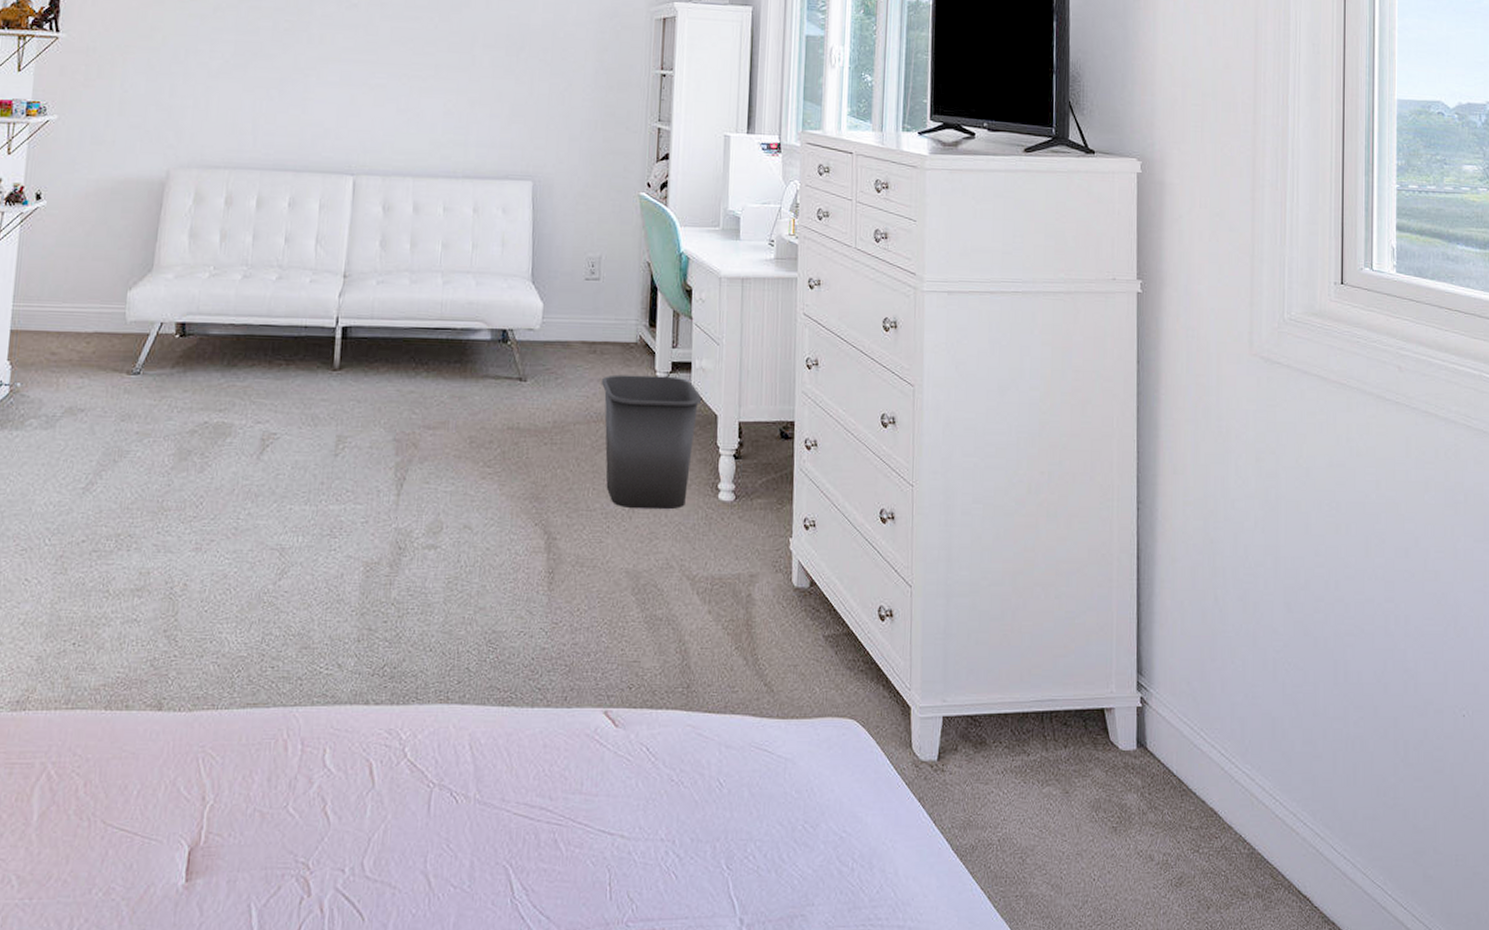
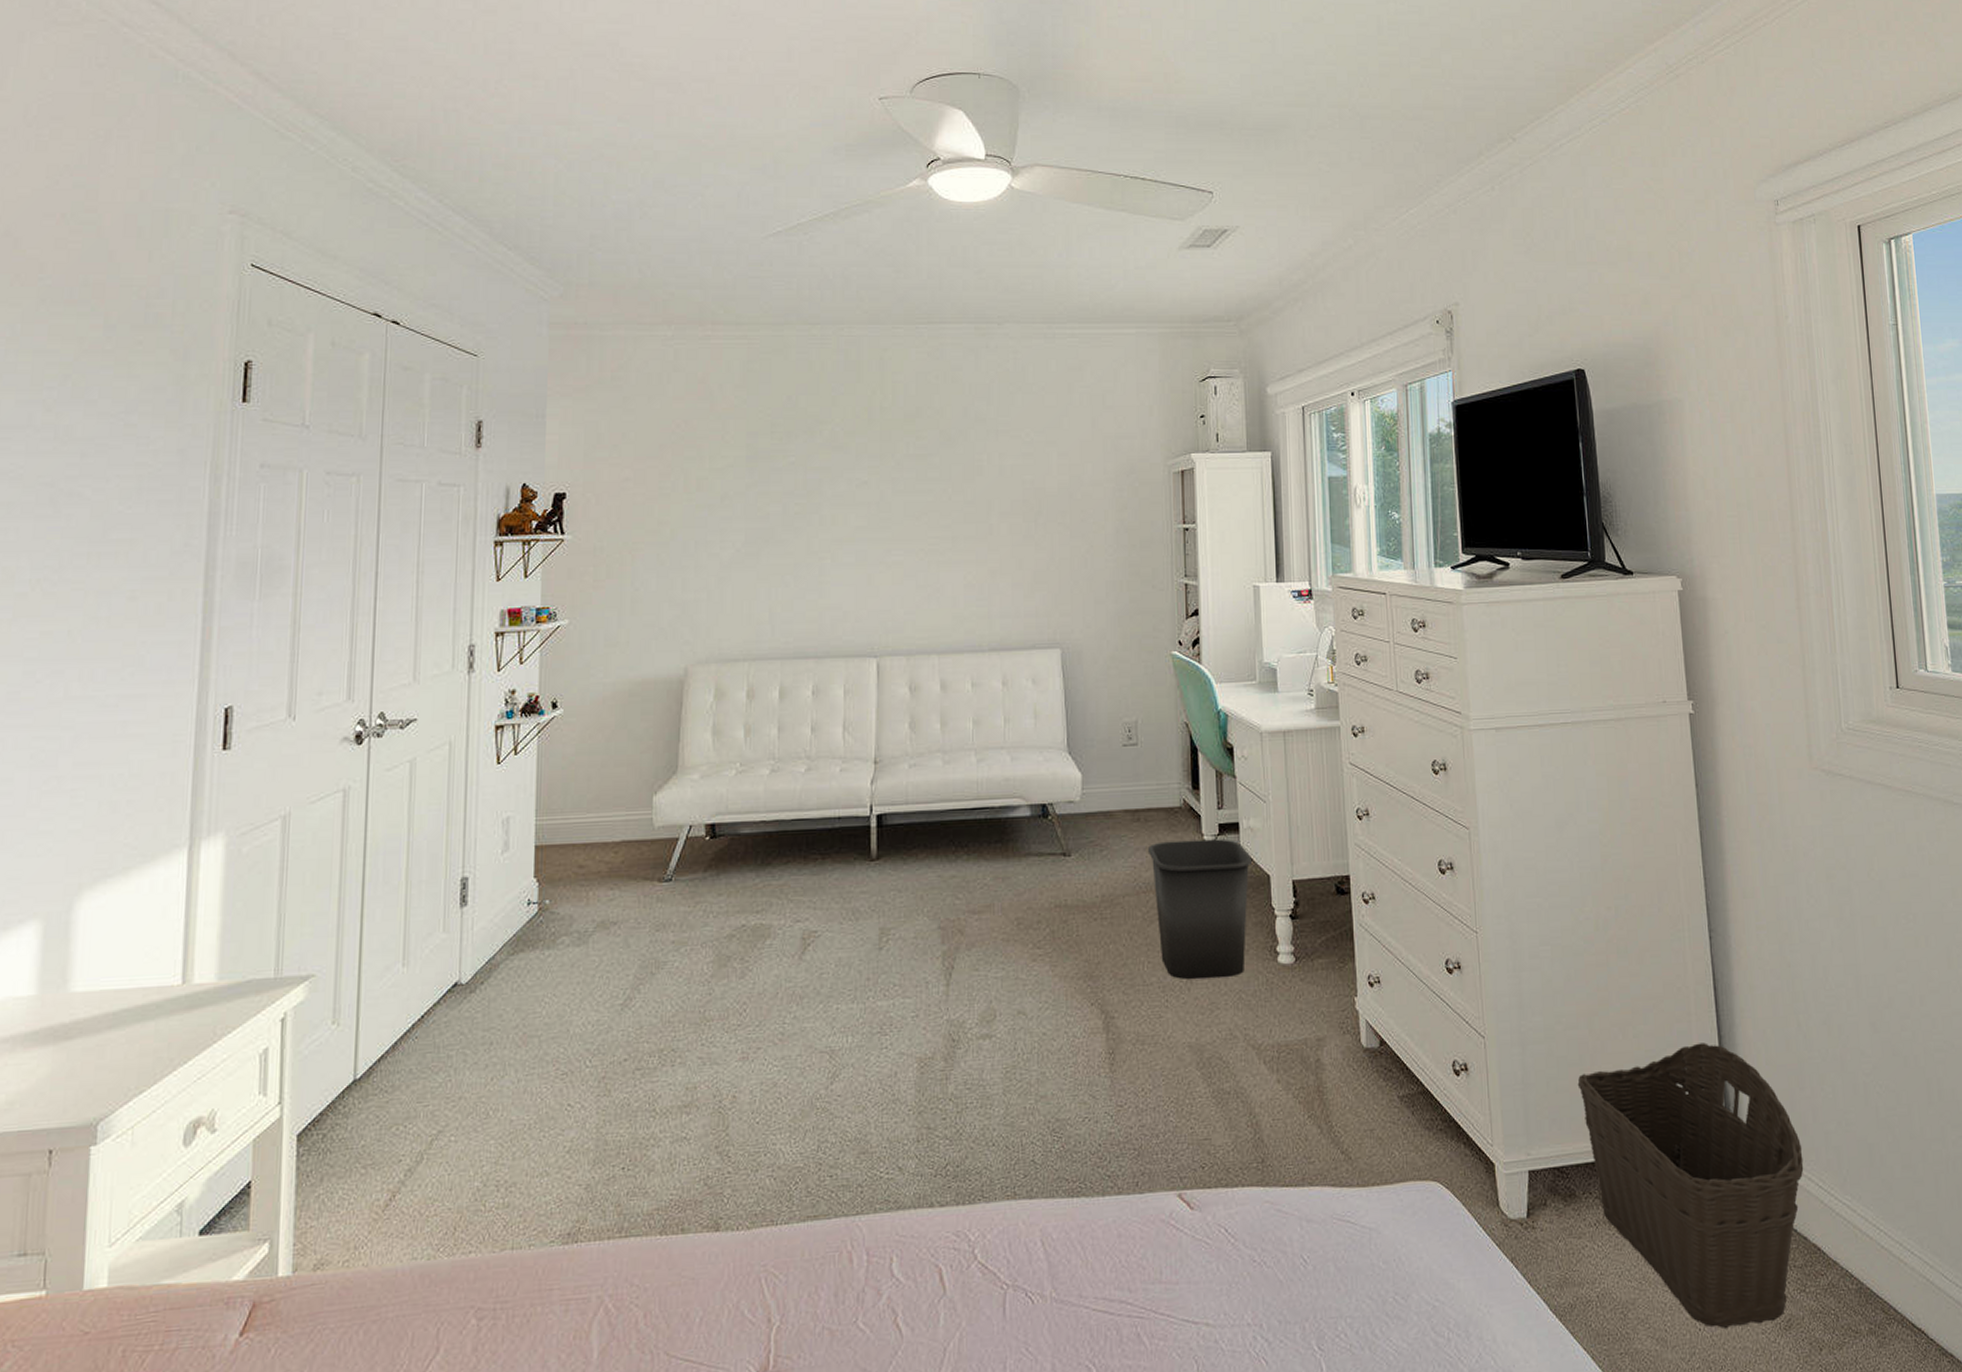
wicker basket: none [997,608,1208,881] -> present [1577,1042,1804,1329]

